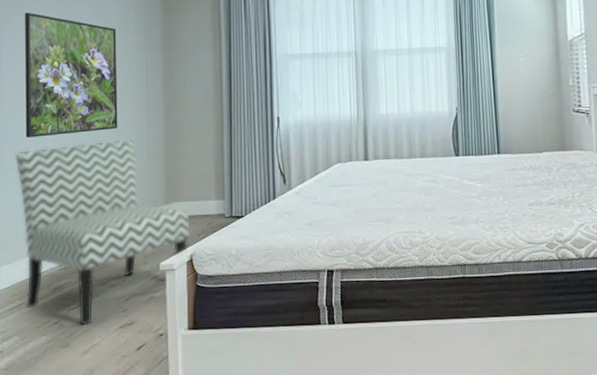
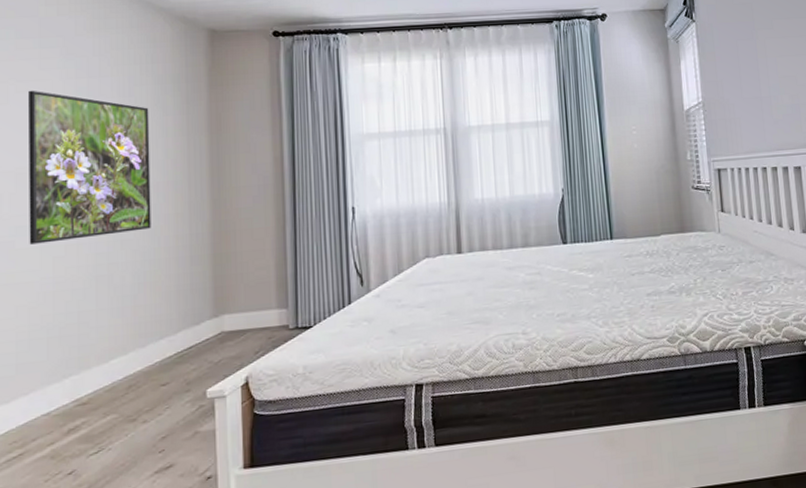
chair: present [14,139,191,326] -> none [14,241,246,475]

